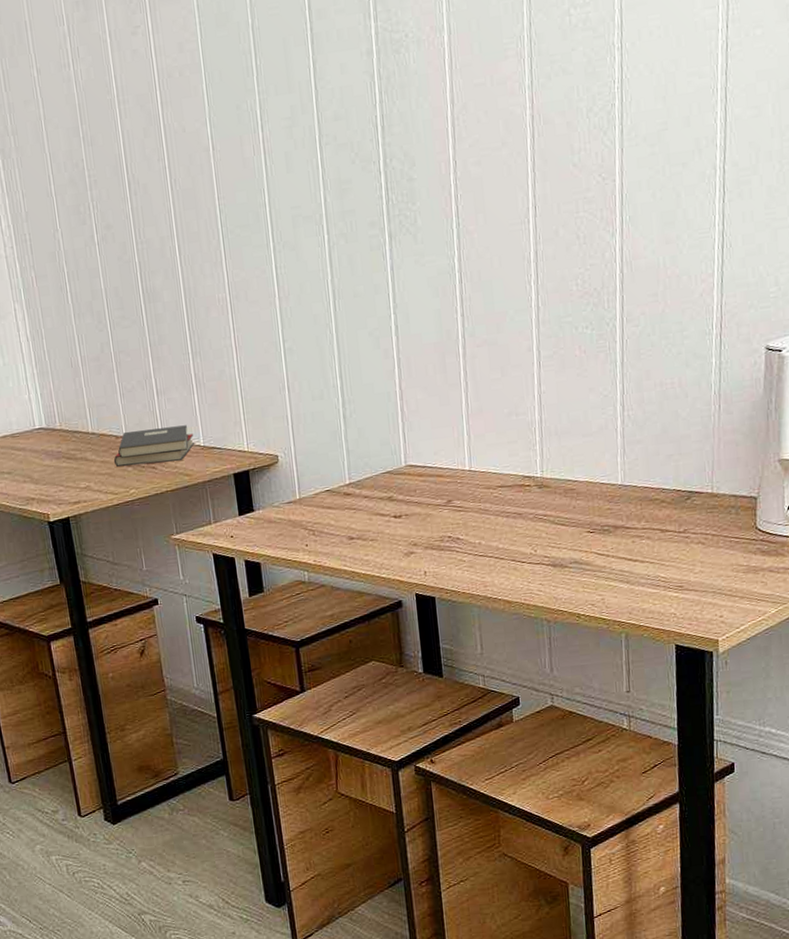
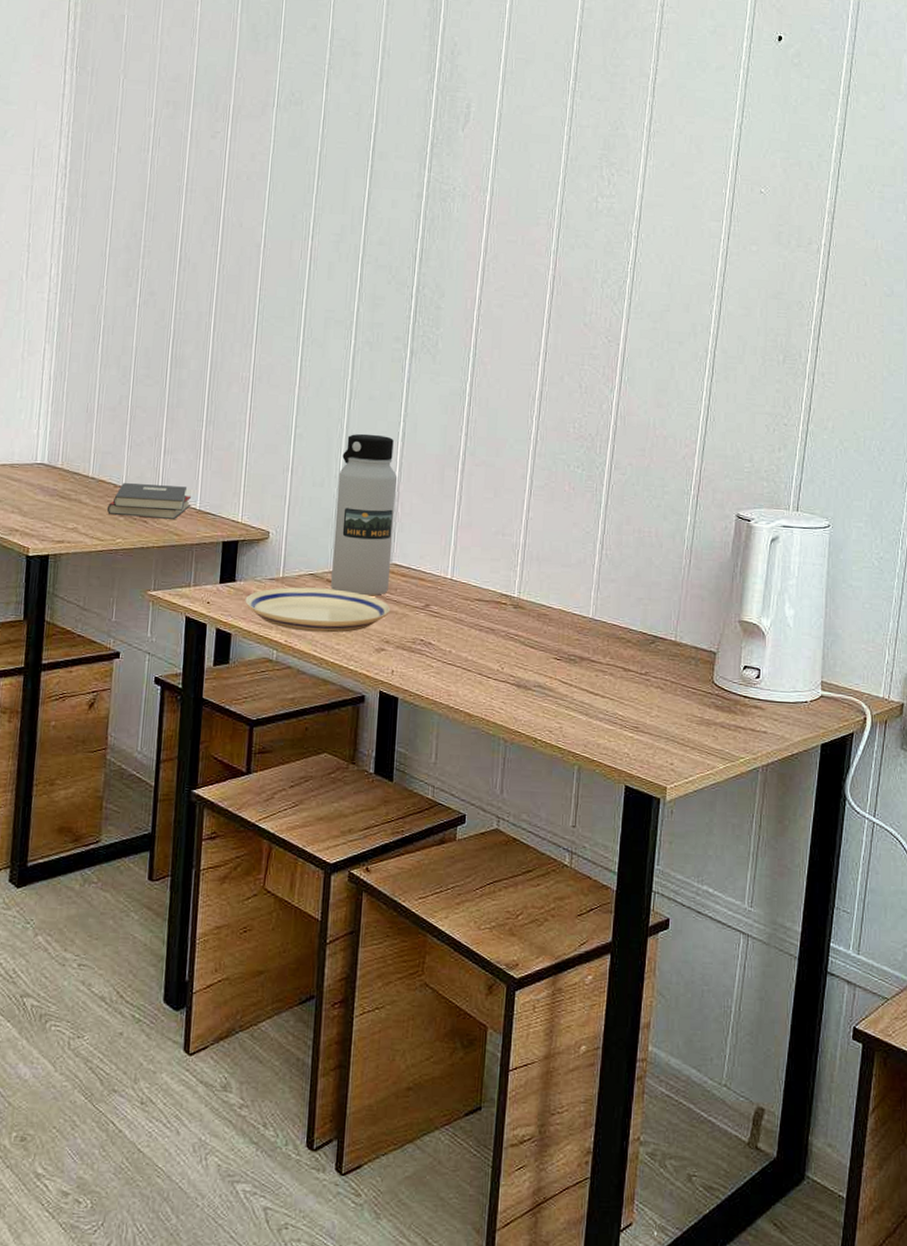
plate: none [267,500,413,549] -> present [245,587,391,633]
water bottle: none [336,333,408,503] -> present [331,433,398,596]

